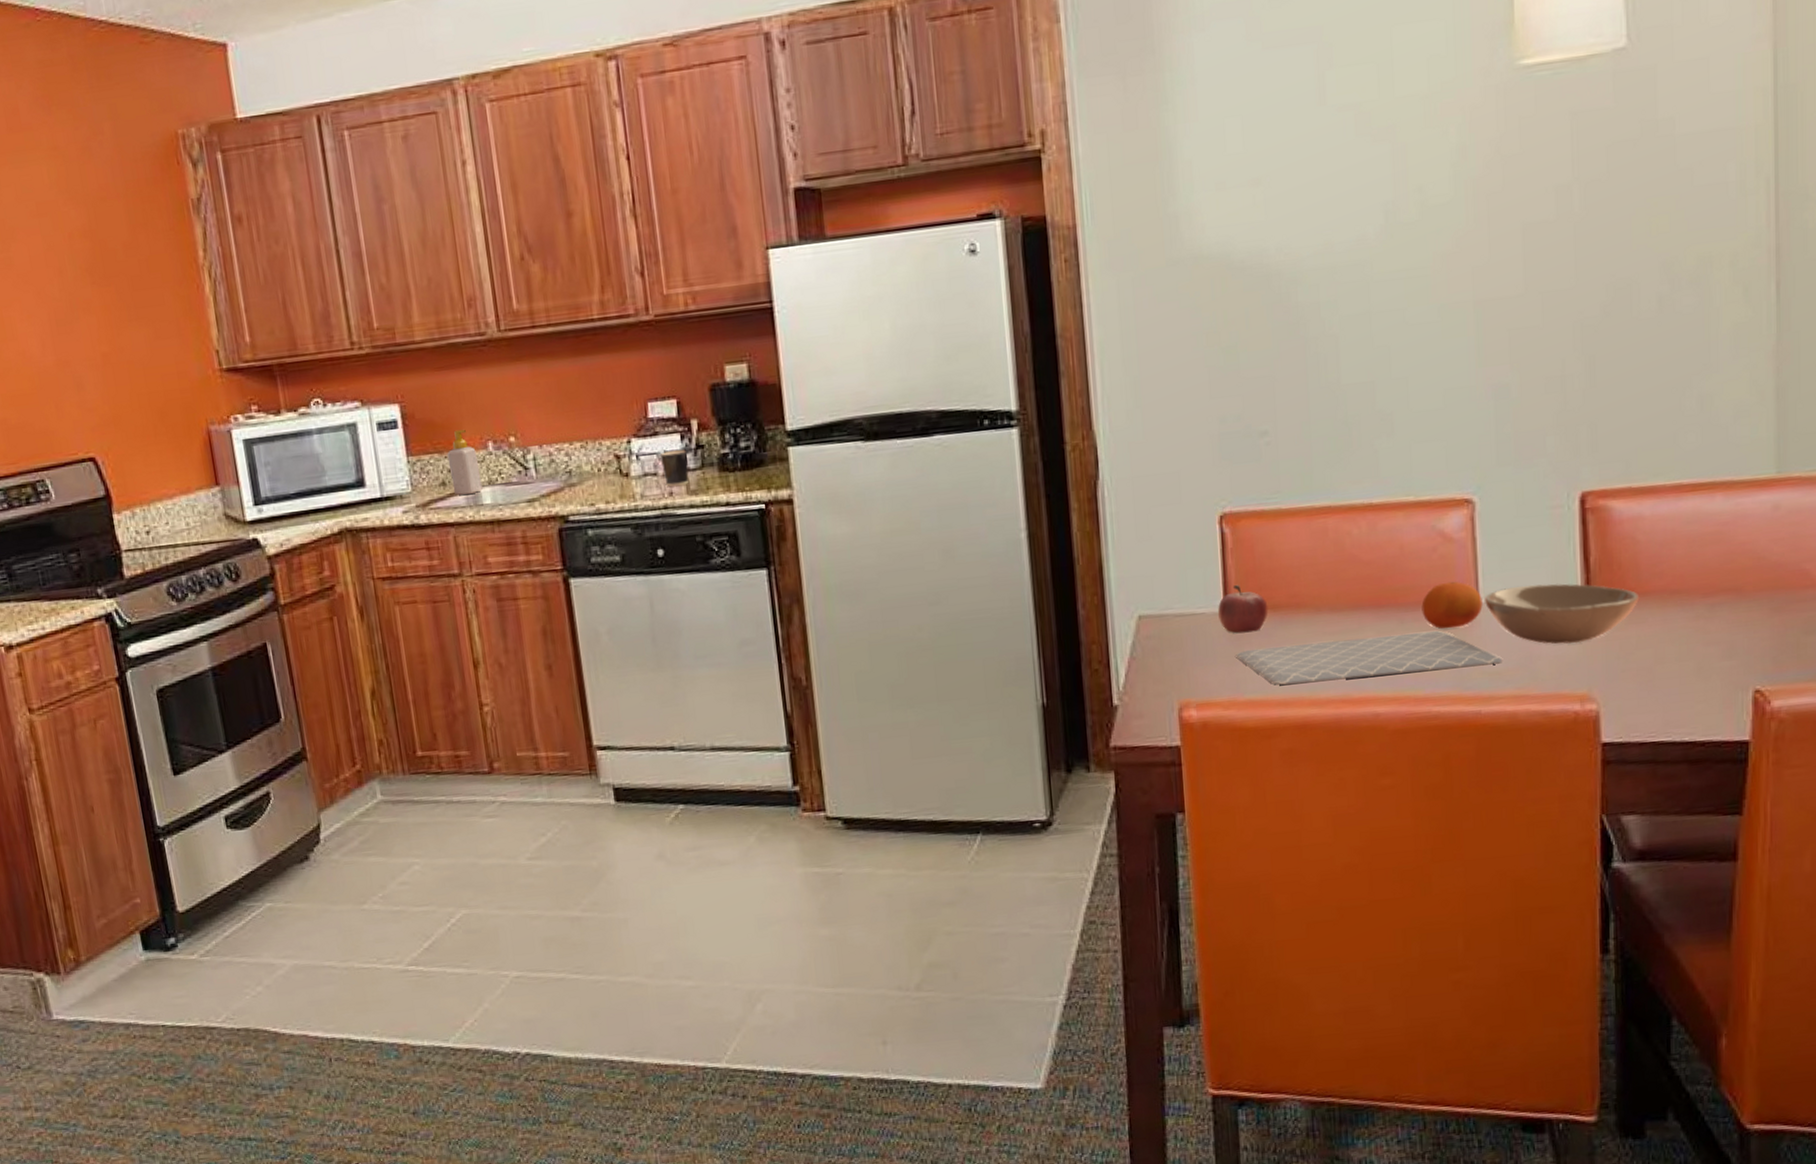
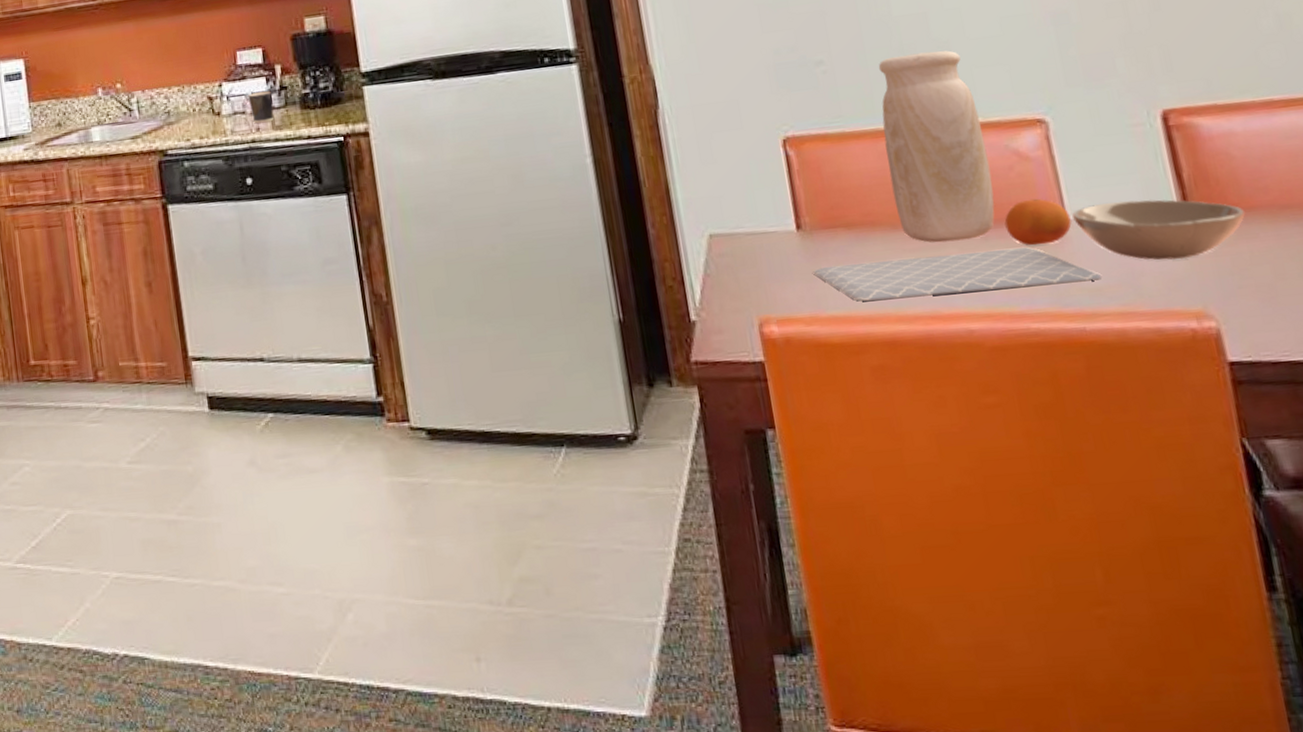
soap bottle: present [447,429,483,495] -> none [63,78,93,134]
fruit: present [1217,584,1268,634] -> none [789,203,843,251]
vase: none [1318,423,1416,626] -> present [878,50,995,243]

